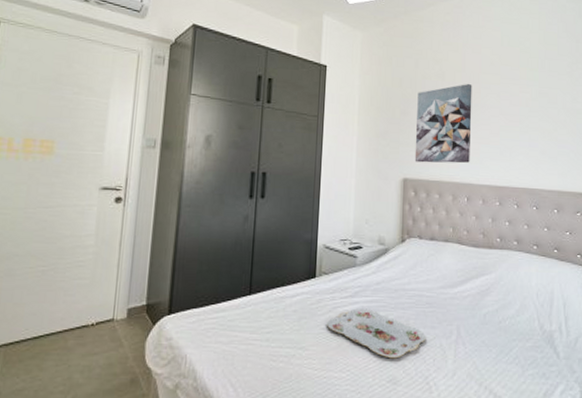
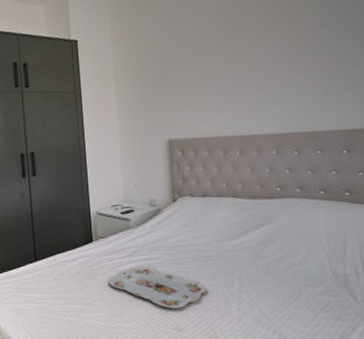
wall art: present [414,83,472,164] -> none [175,29,240,122]

